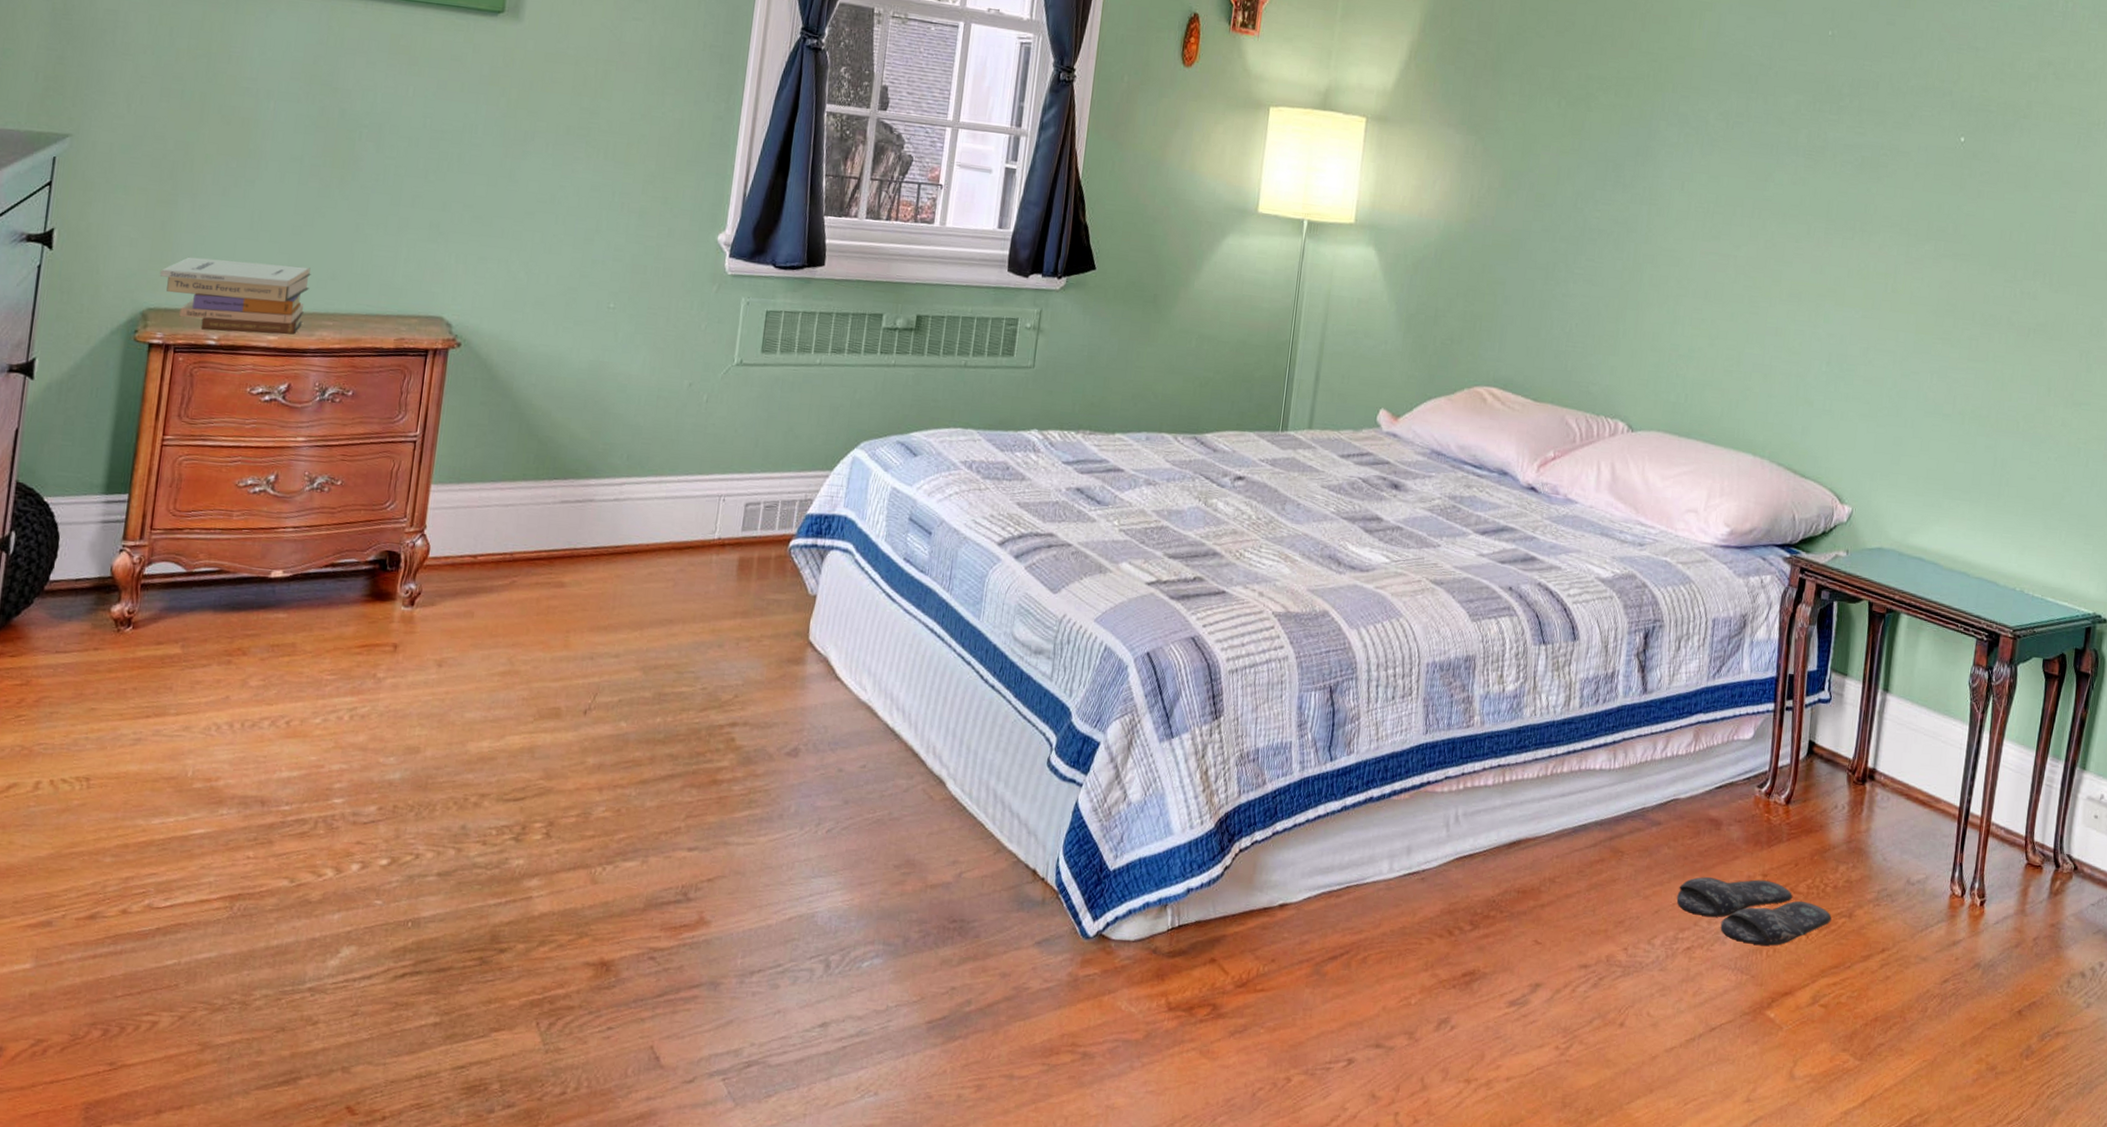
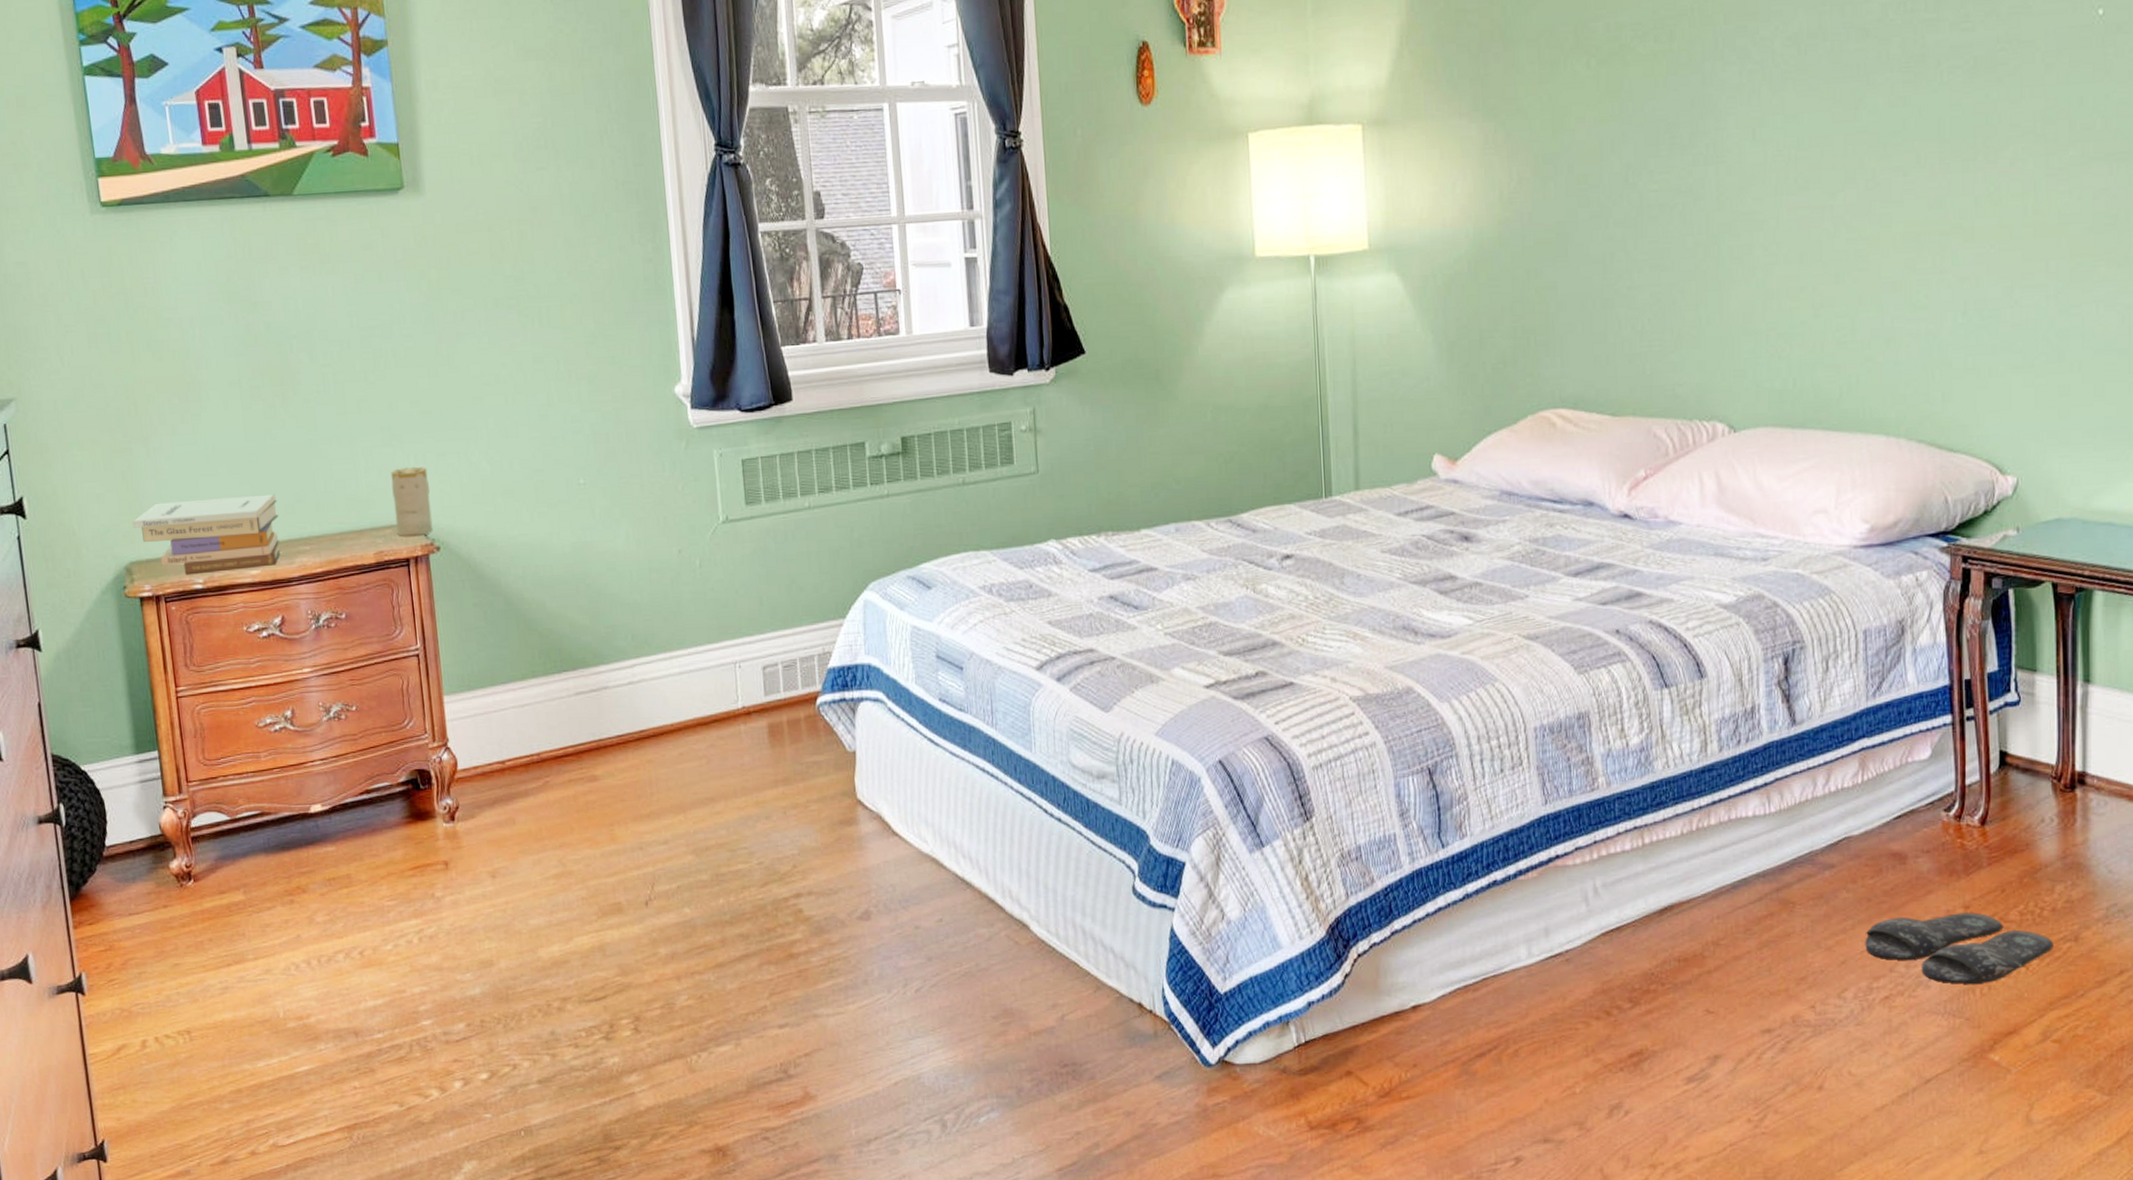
candle: none [422,264,466,331] -> present [390,466,433,538]

